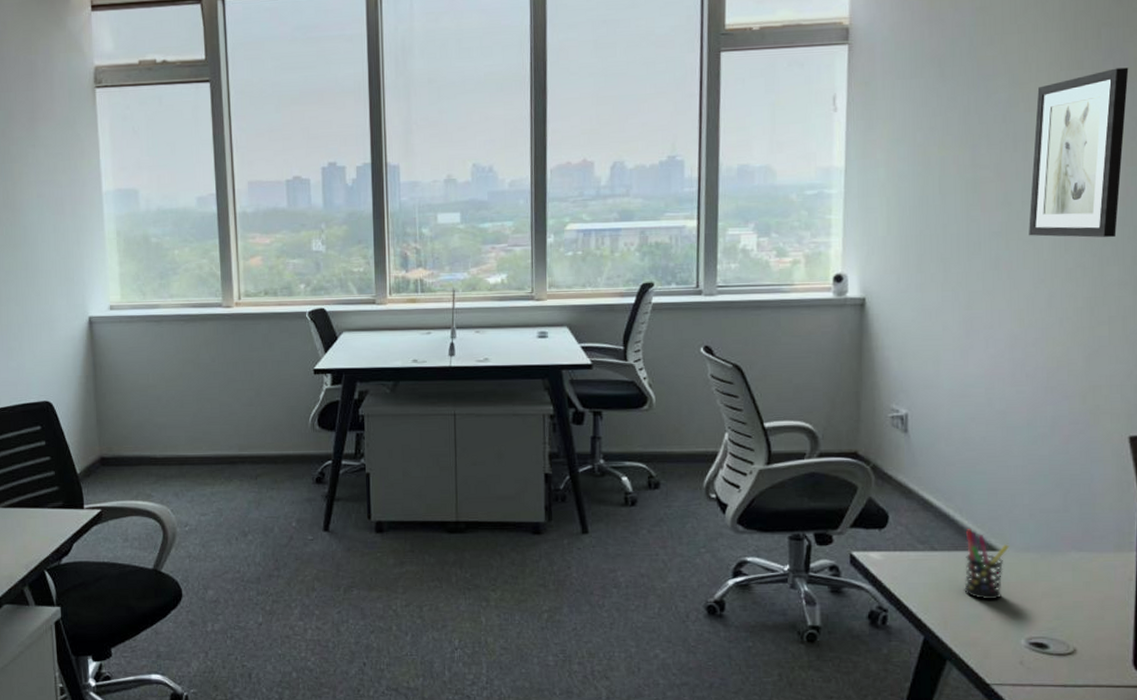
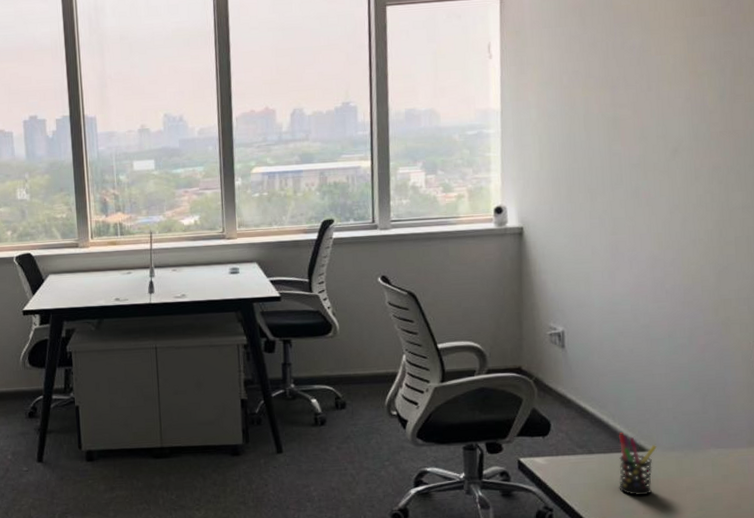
wall art: present [1029,67,1129,238] -> none [663,14,744,167]

